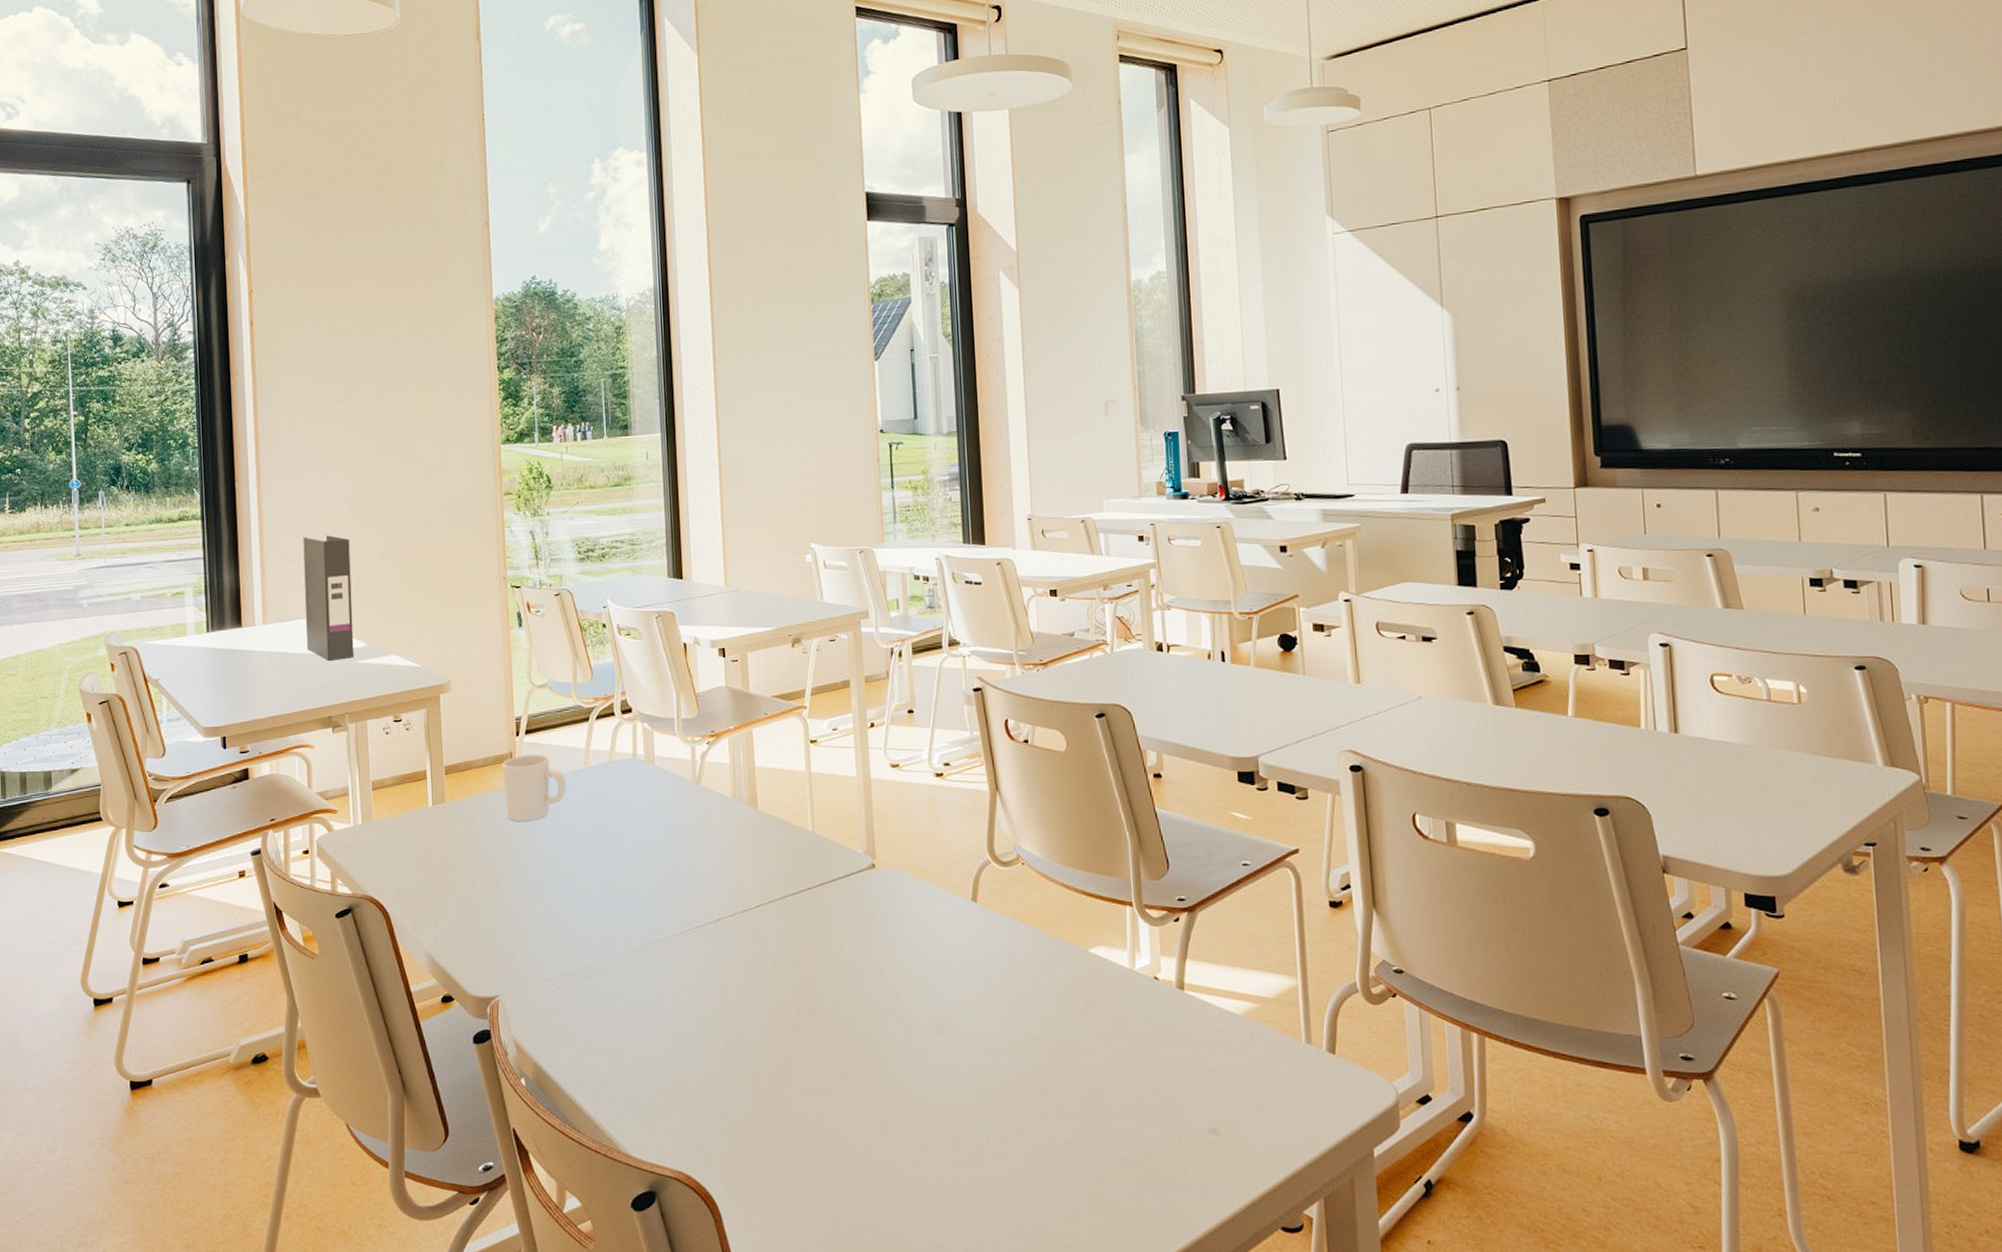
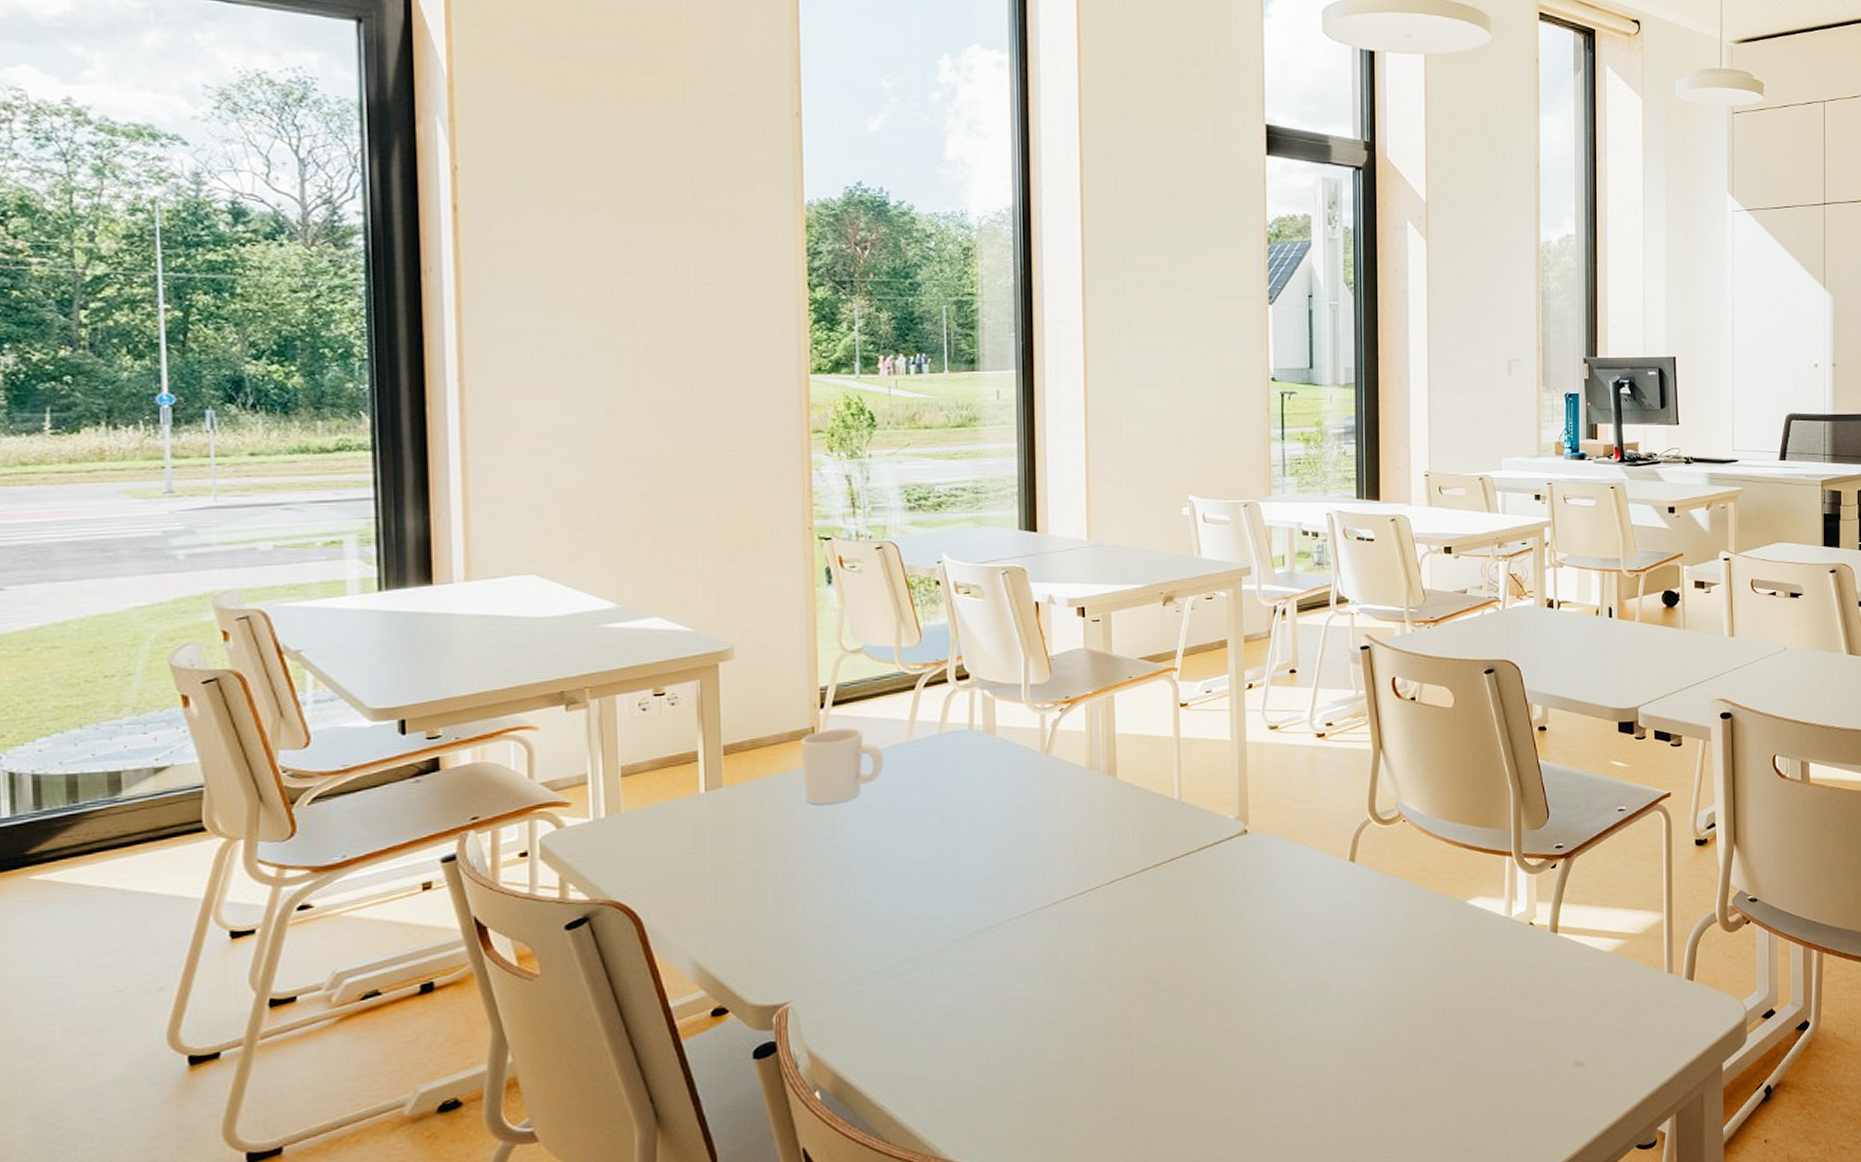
binder: present [303,535,355,661] -> none [527,474,600,625]

